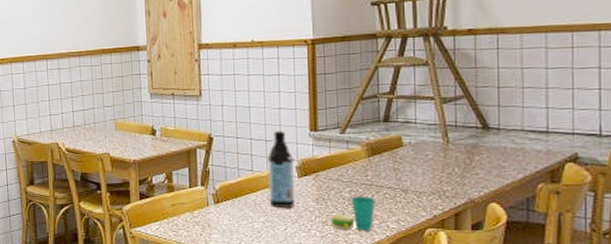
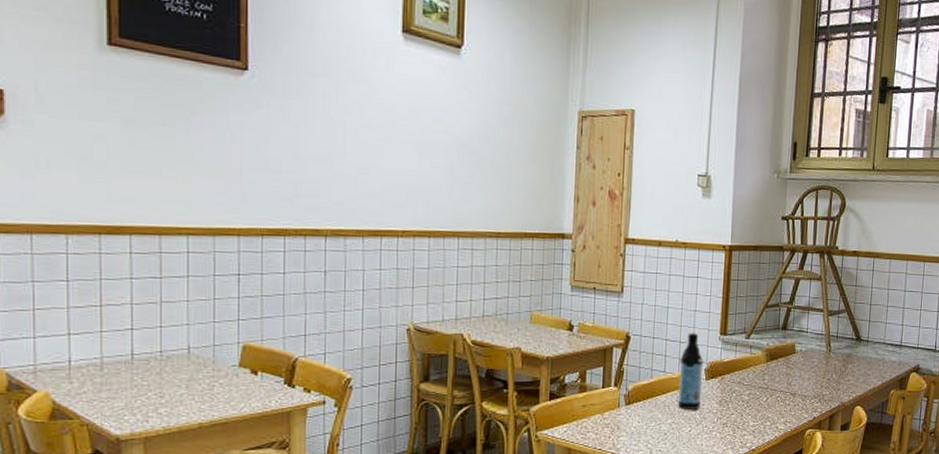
cup: present [330,196,375,231] -> none [730,399,769,432]

